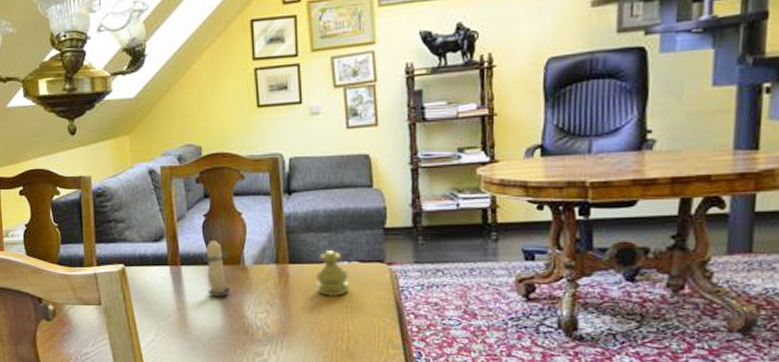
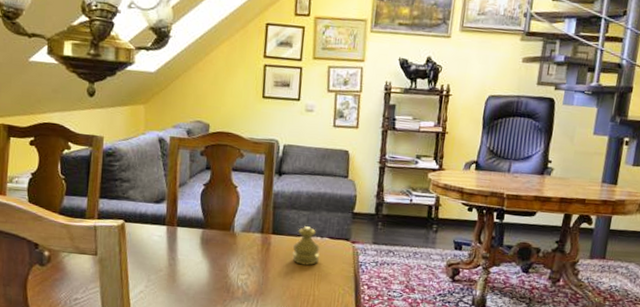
candle: present [202,236,231,297] -> none [197,204,221,258]

